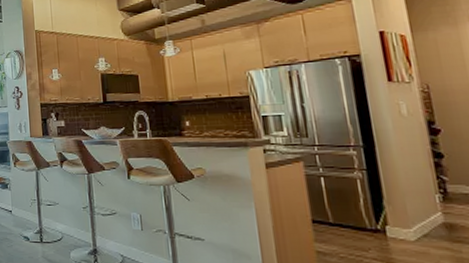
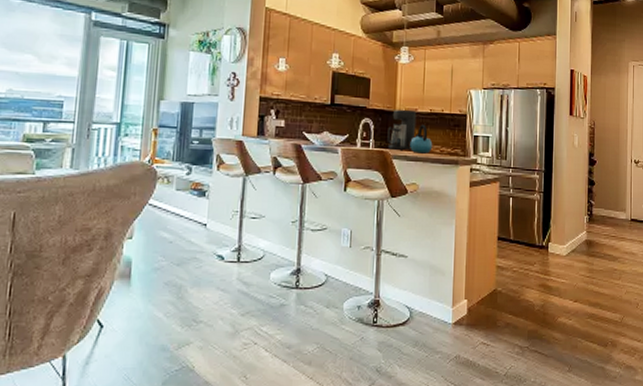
coffee maker: none [163,98,194,138] -> present [387,109,417,152]
kettle: none [189,110,215,139] -> present [410,124,433,154]

